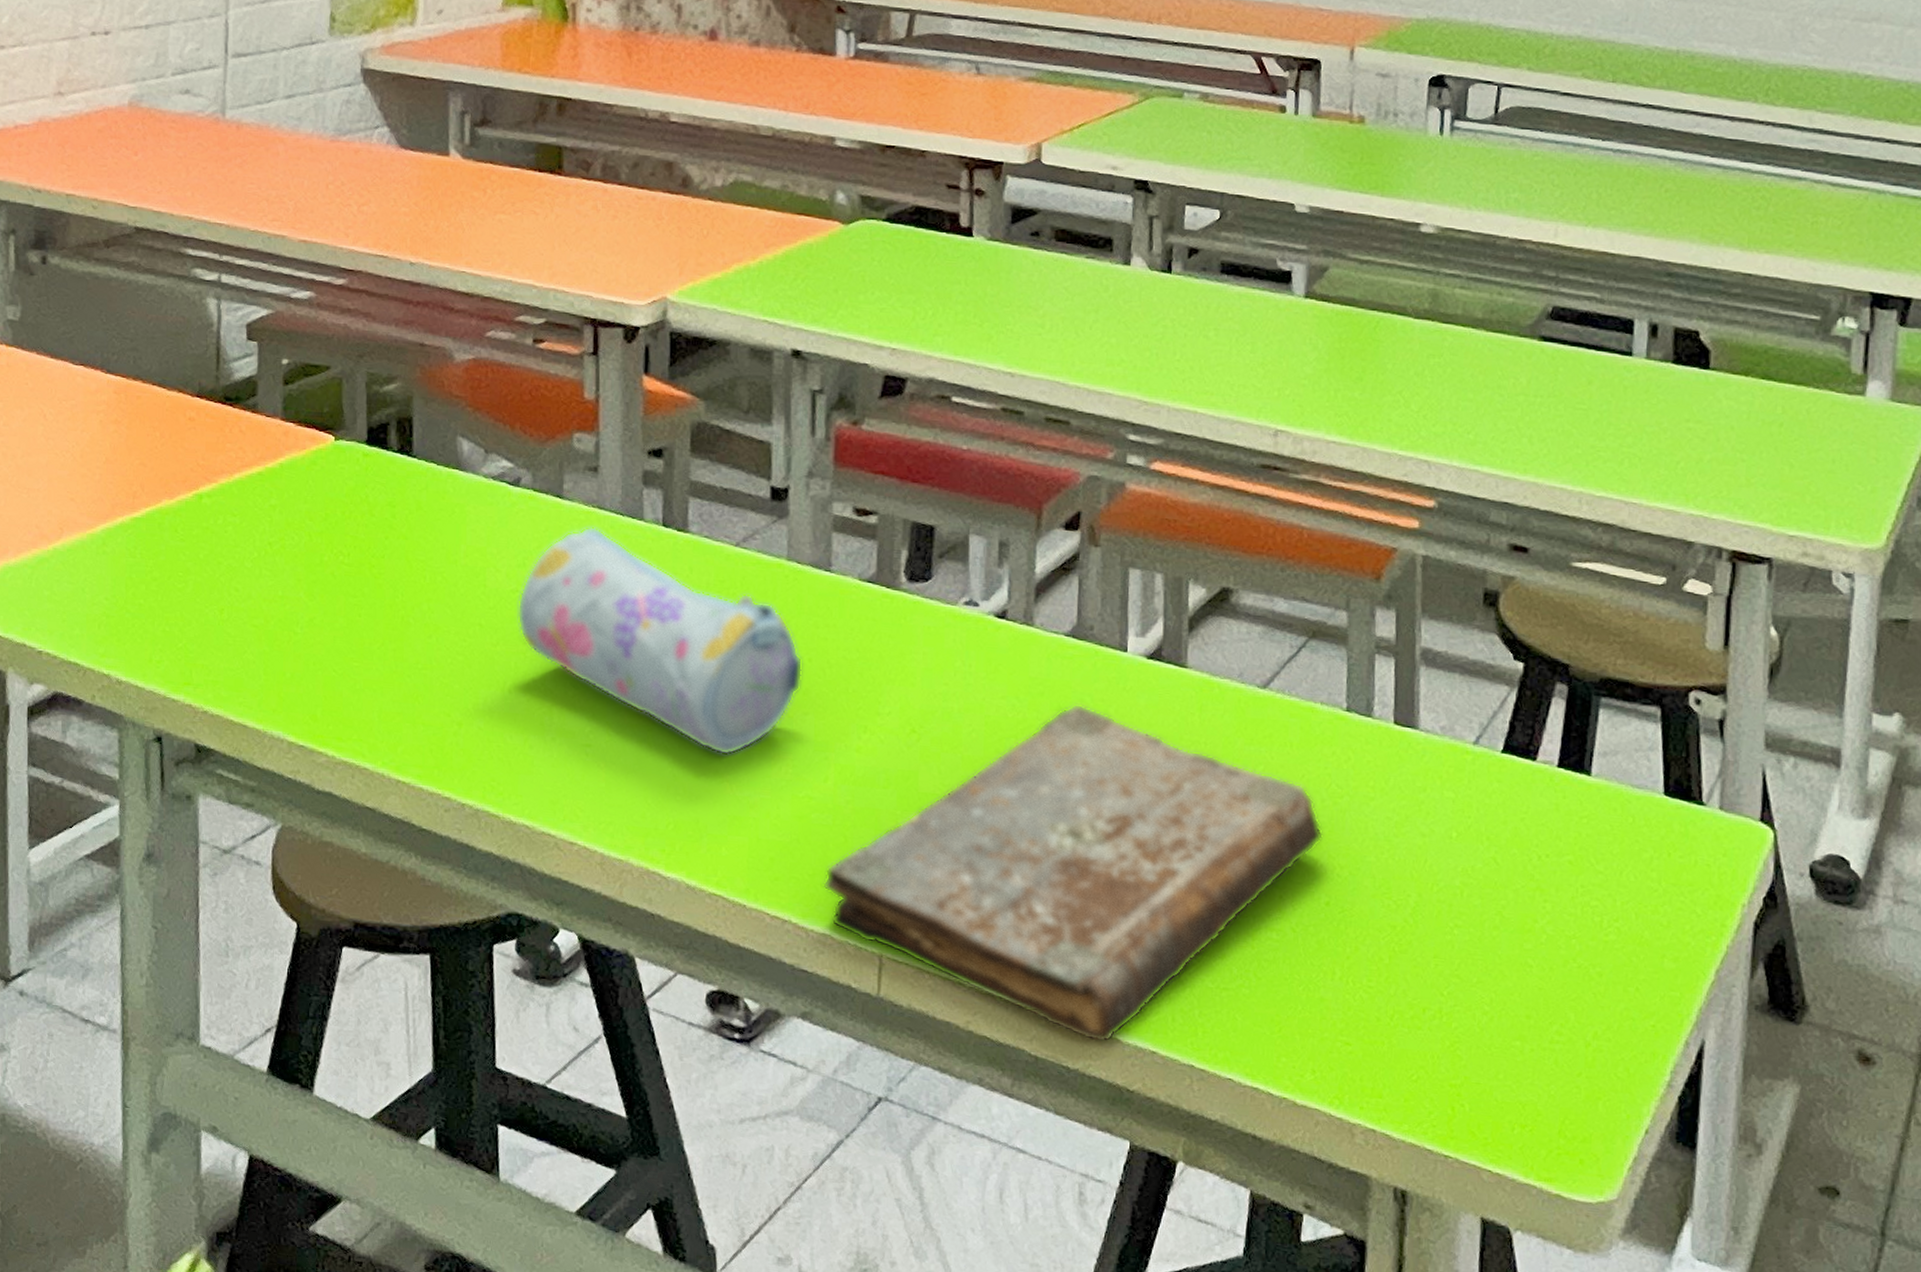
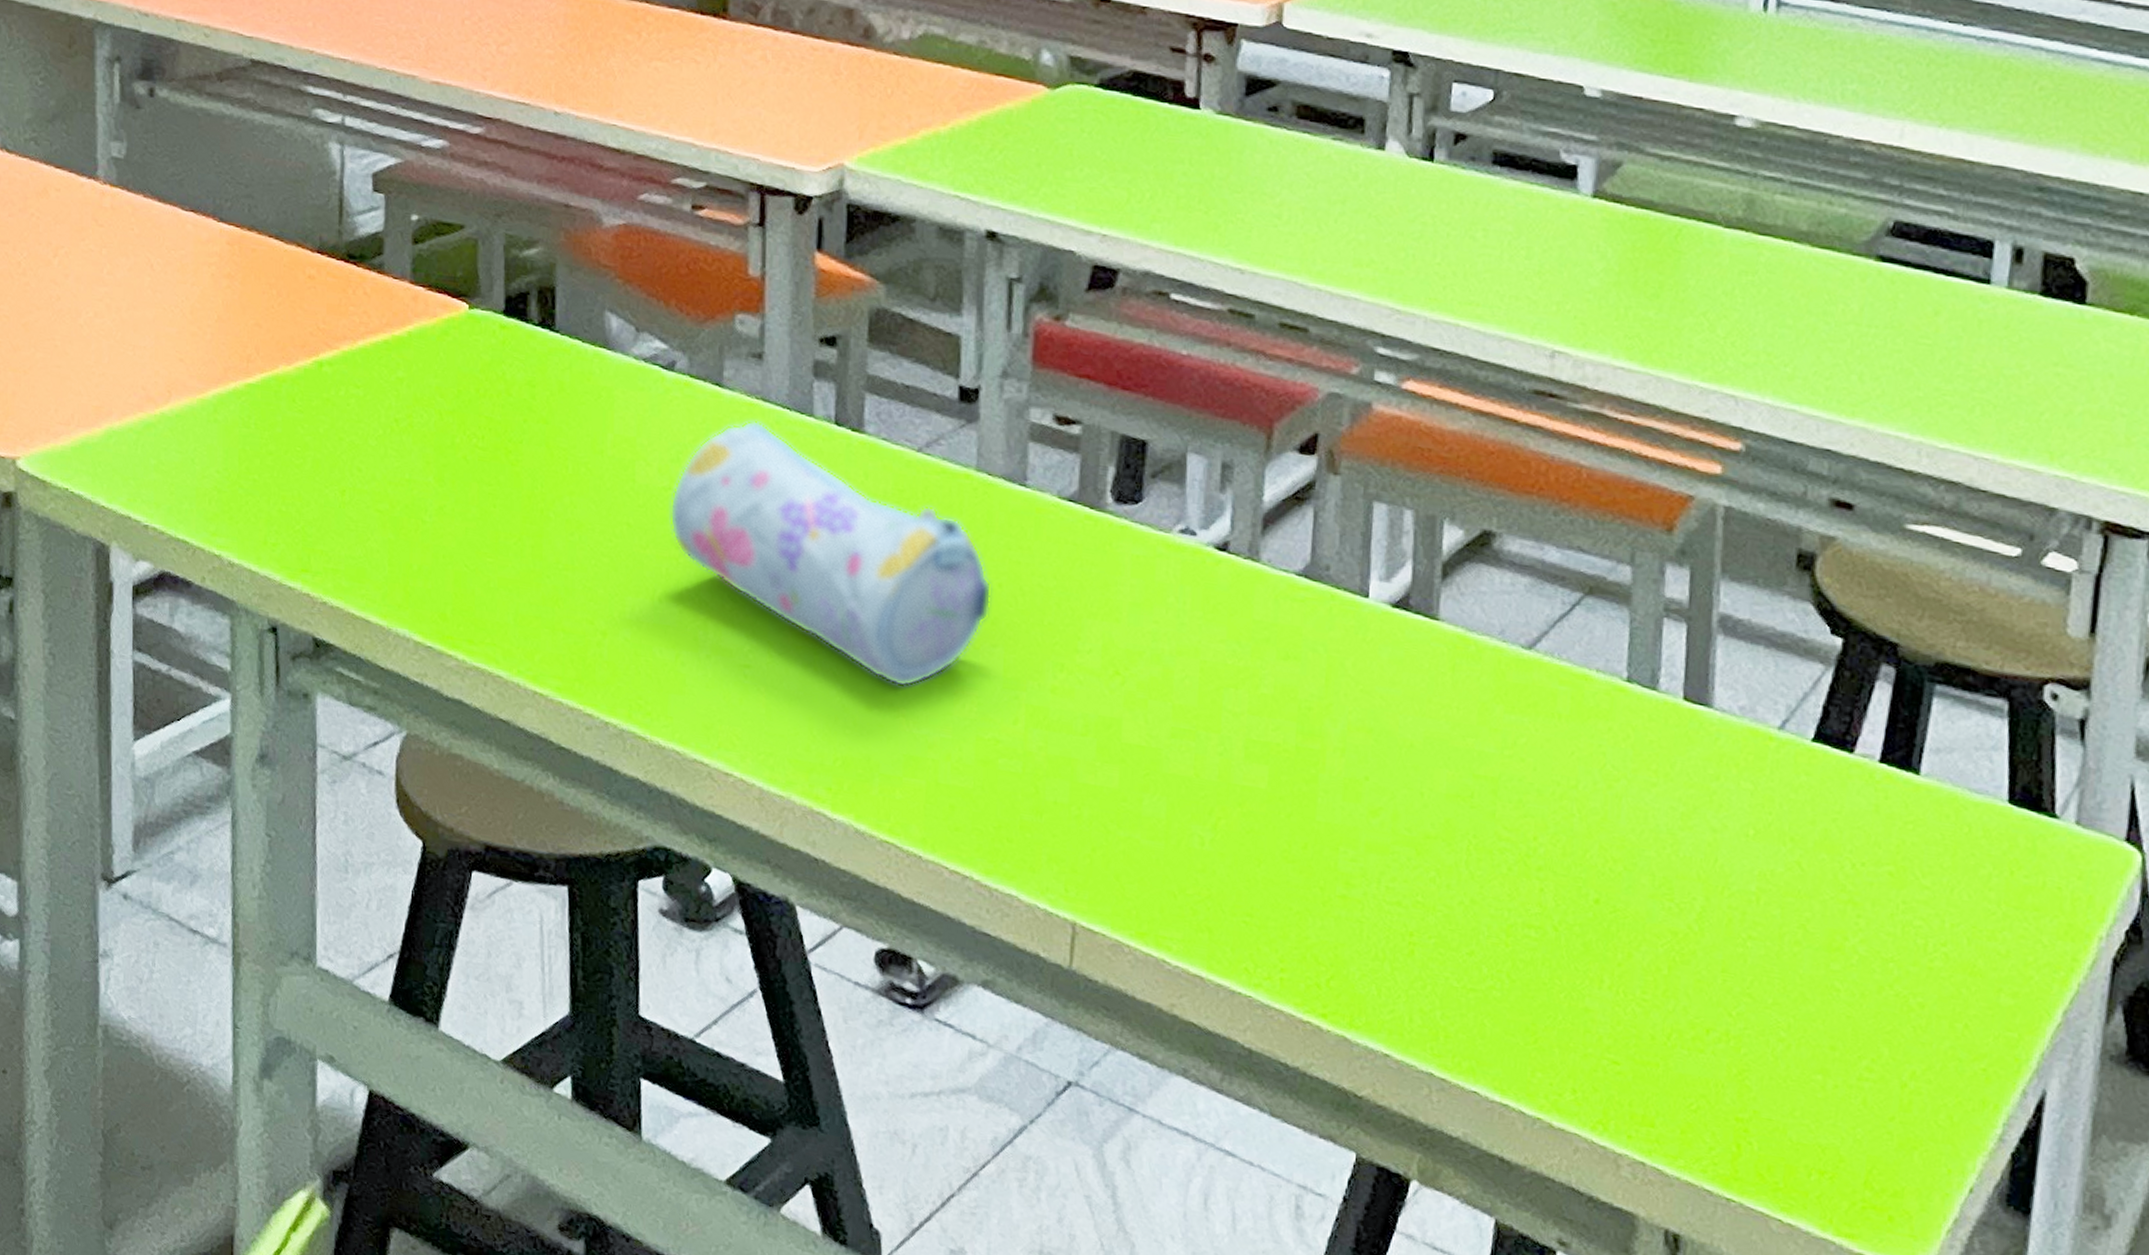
book: present [823,703,1323,1042] -> none [1010,653,1594,1040]

